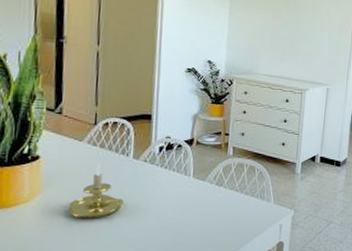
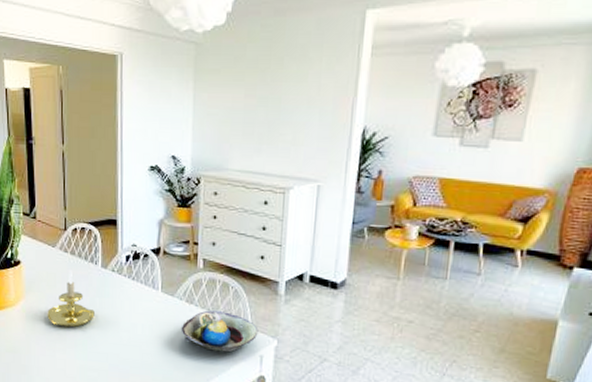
decorative bowl: none [210,191,279,226] -> present [181,310,259,352]

